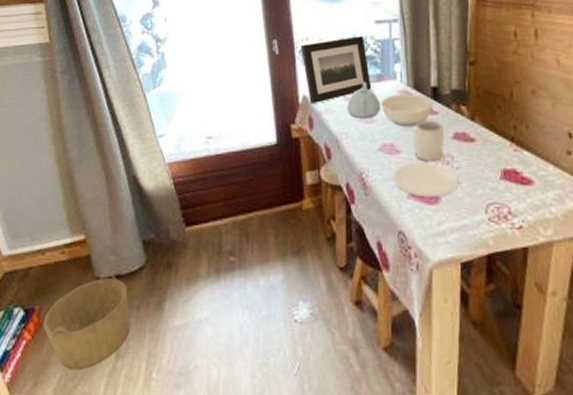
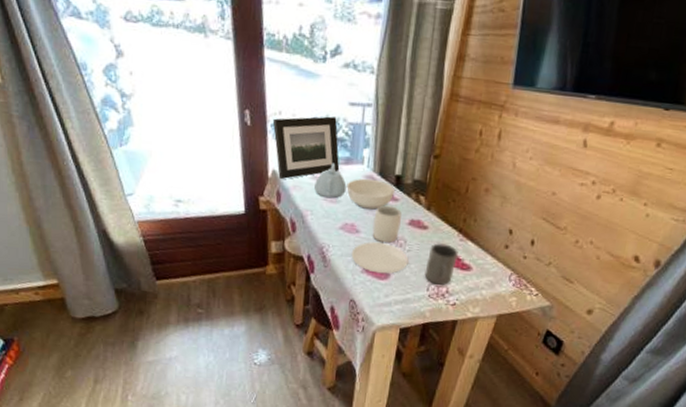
basket: present [43,272,130,369] -> none [24,313,106,390]
cup: none [479,156,515,206] -> present [424,243,458,286]

